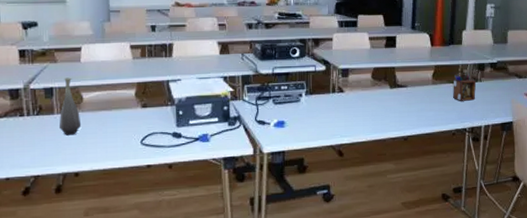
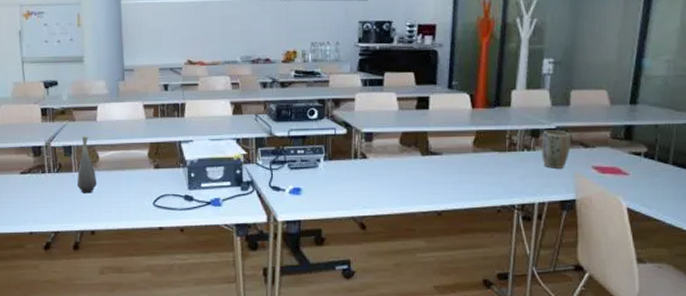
desk organizer: present [453,71,477,101] -> none [498,138,529,173]
plant pot: none [486,64,509,96] -> present [541,130,571,169]

